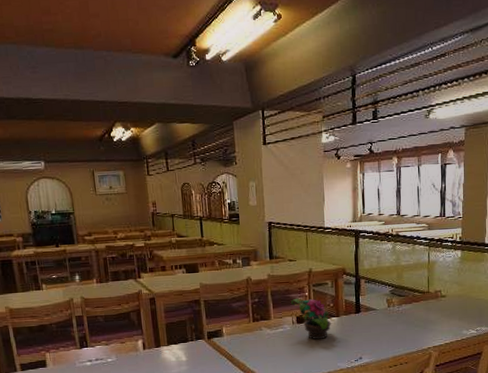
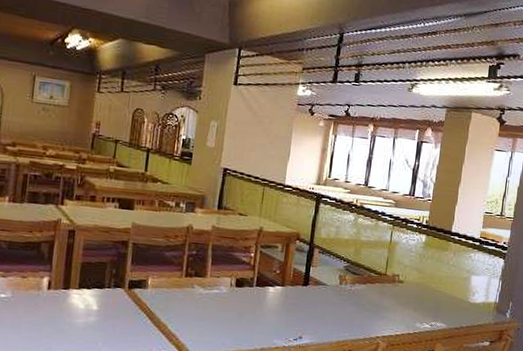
potted flower: present [291,298,334,339] -> none [233,258,278,309]

